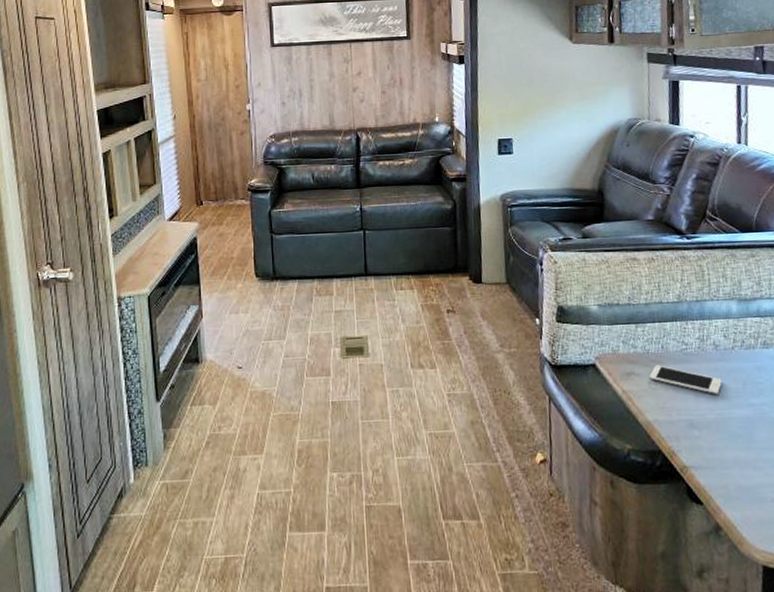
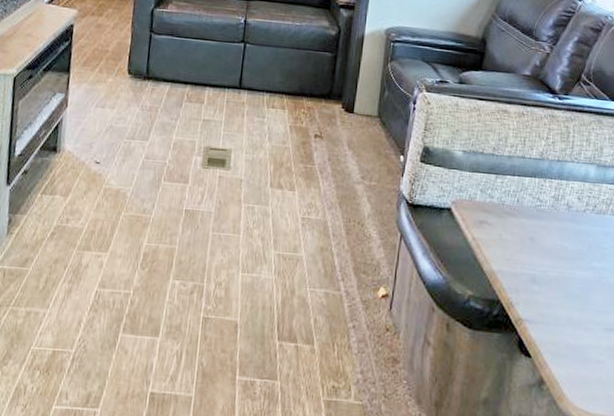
cell phone: present [649,365,723,395] -> none [500,217,570,254]

